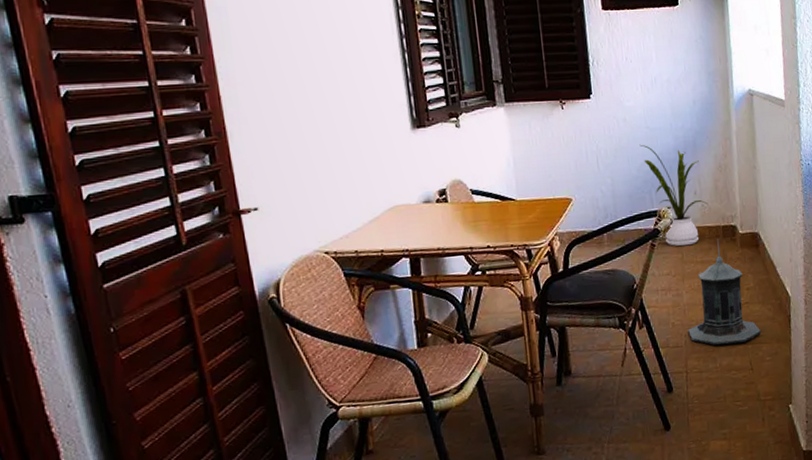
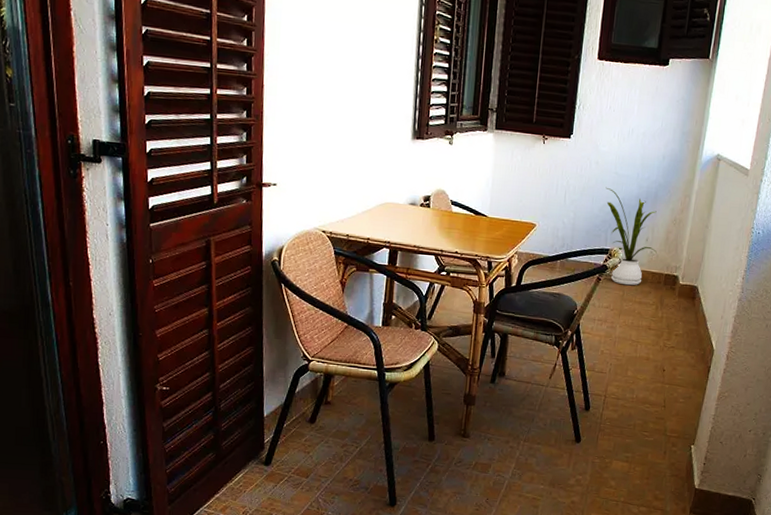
lantern: present [688,239,762,346] -> none [614,285,681,382]

